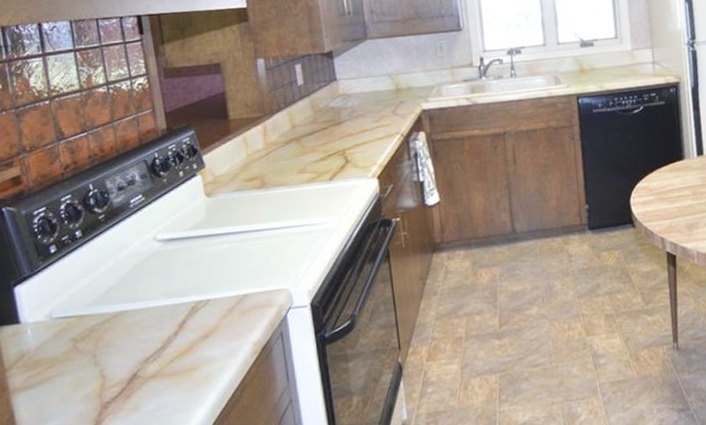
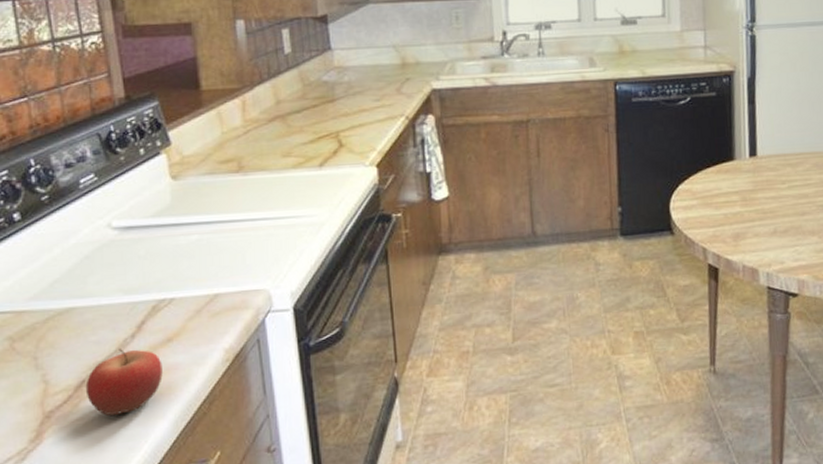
fruit: none [136,345,201,405] -> present [85,349,163,417]

